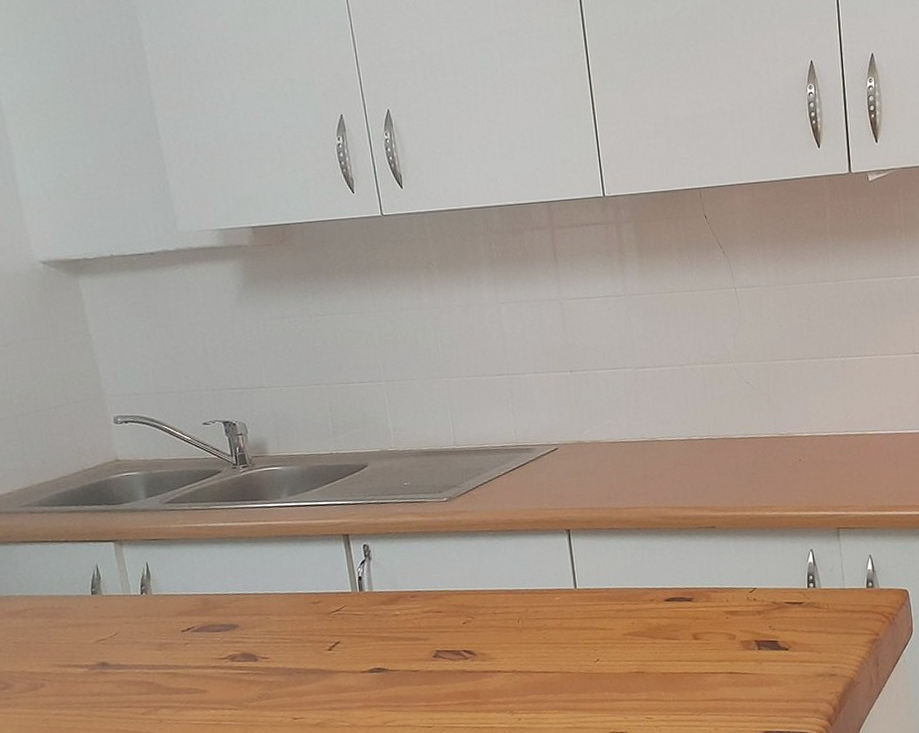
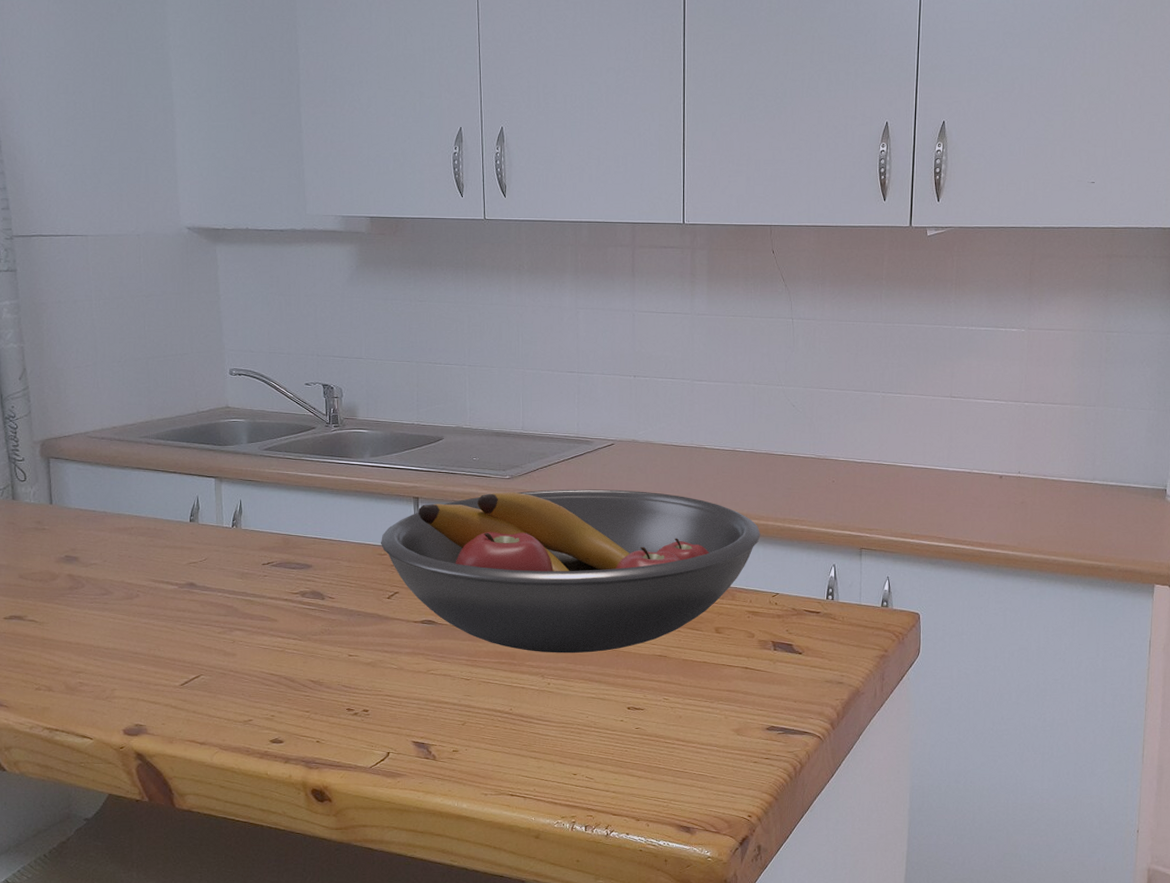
fruit bowl: none [312,495,730,687] -> present [381,489,761,654]

